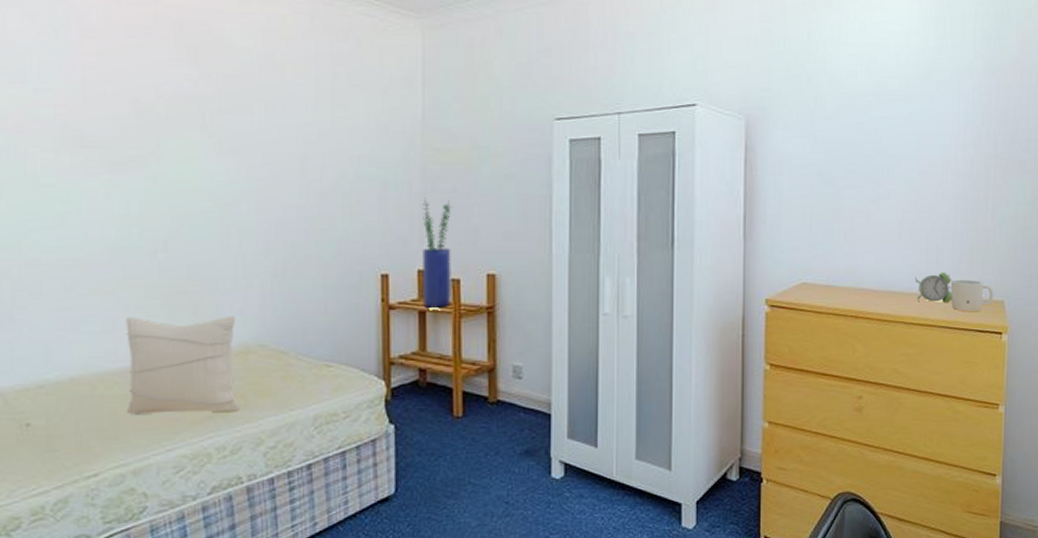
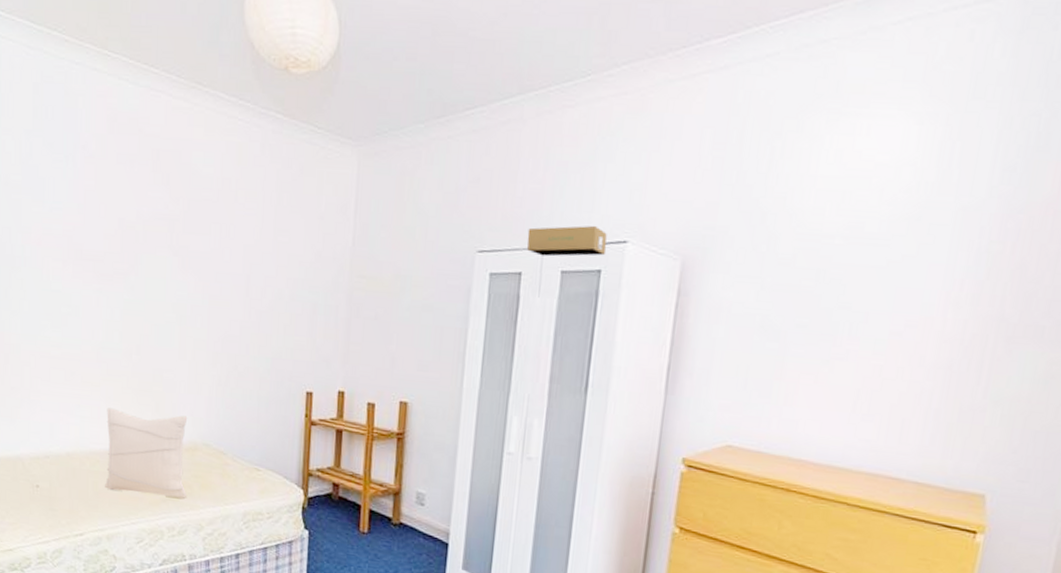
vase: present [421,197,453,309] -> none [340,322,374,429]
box: none [603,90,678,121] -> present [527,225,607,257]
alarm clock: present [915,271,953,303] -> none [867,451,918,489]
mug: present [951,279,994,312] -> none [911,462,973,504]

